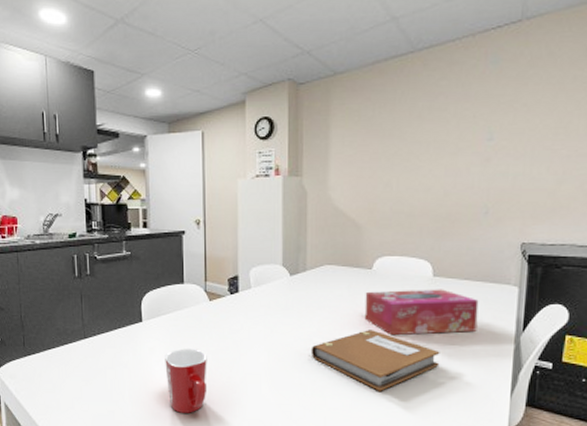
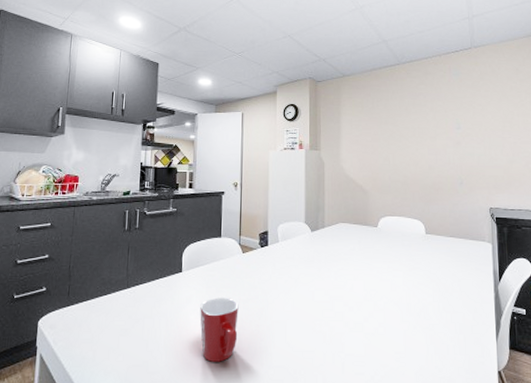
notebook: present [311,330,440,391] -> none [329,280,437,337]
tissue box: present [364,289,479,336] -> none [373,244,464,285]

